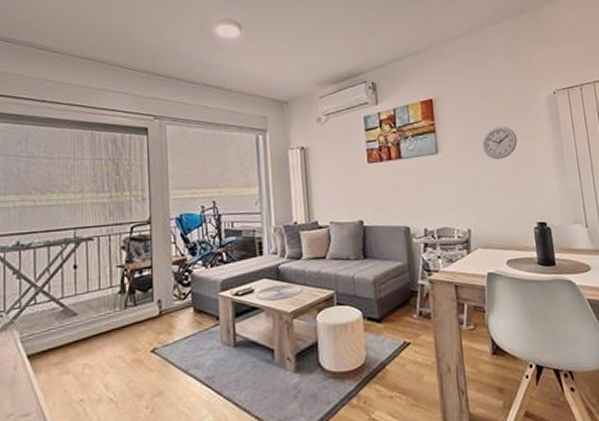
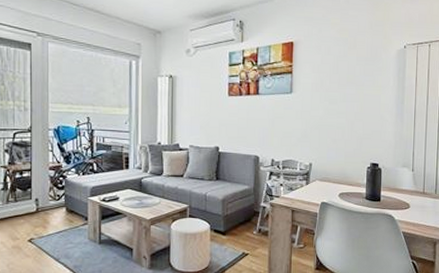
wall clock: present [482,126,517,159] -> none [332,74,364,104]

